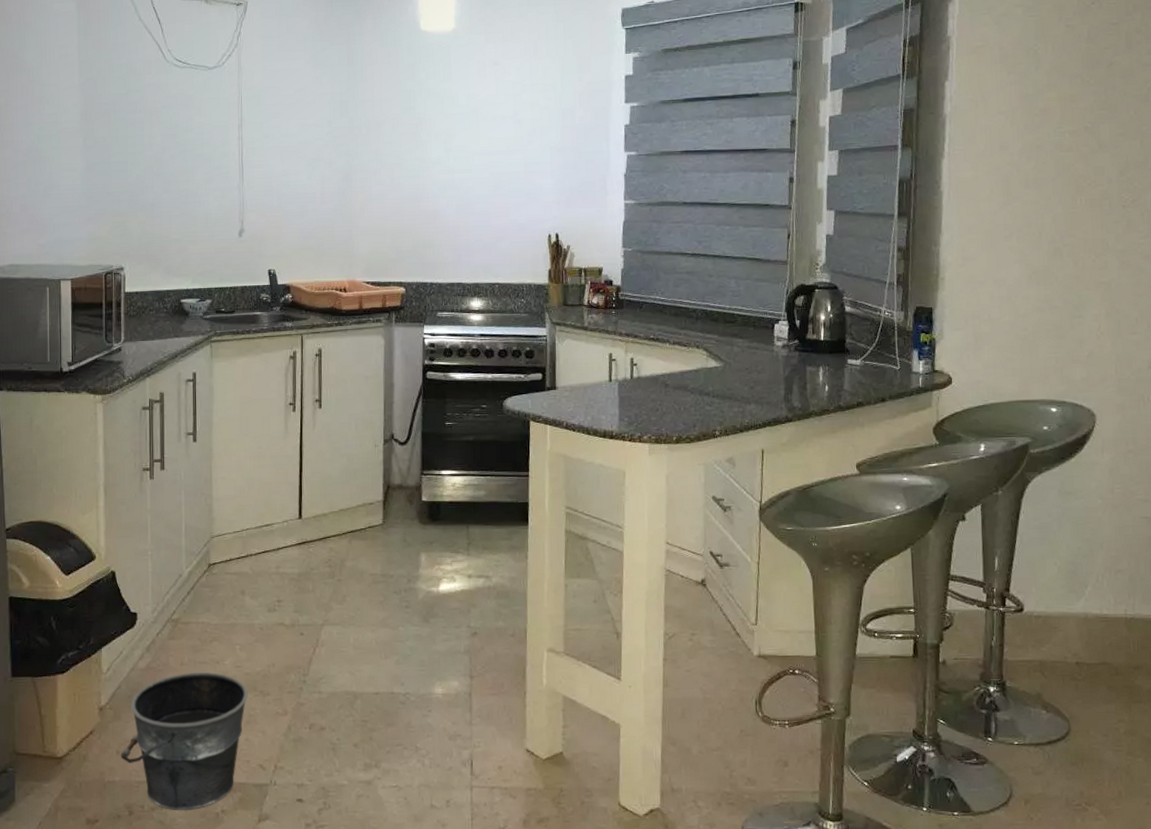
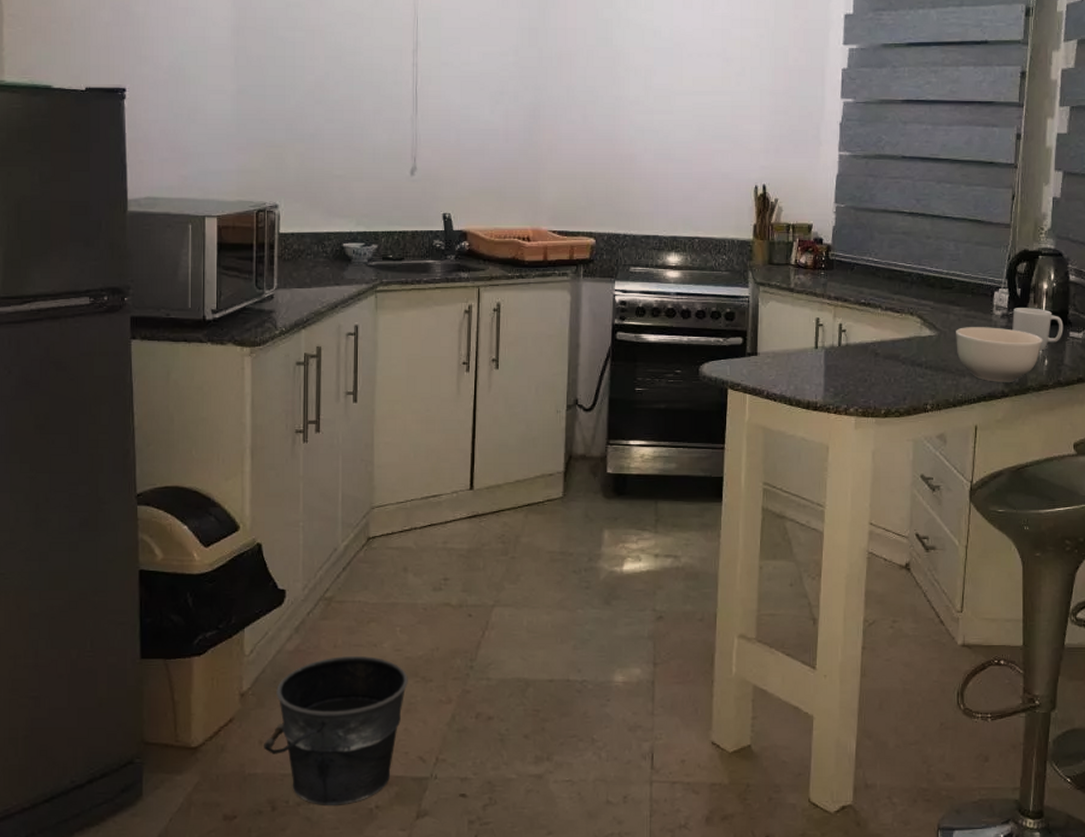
bowl: none [740,357,823,408] -> present [956,327,1043,382]
mug: none [792,338,842,377] -> present [1012,308,1064,350]

